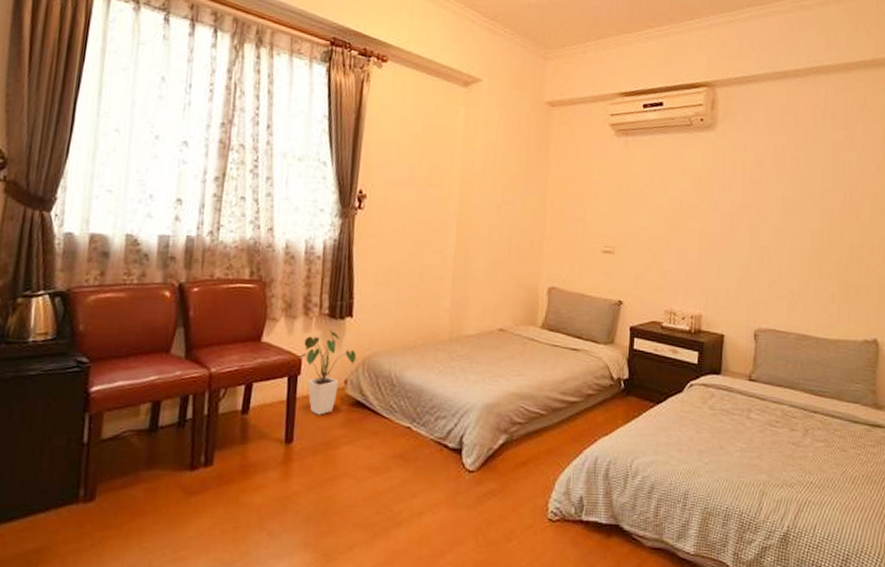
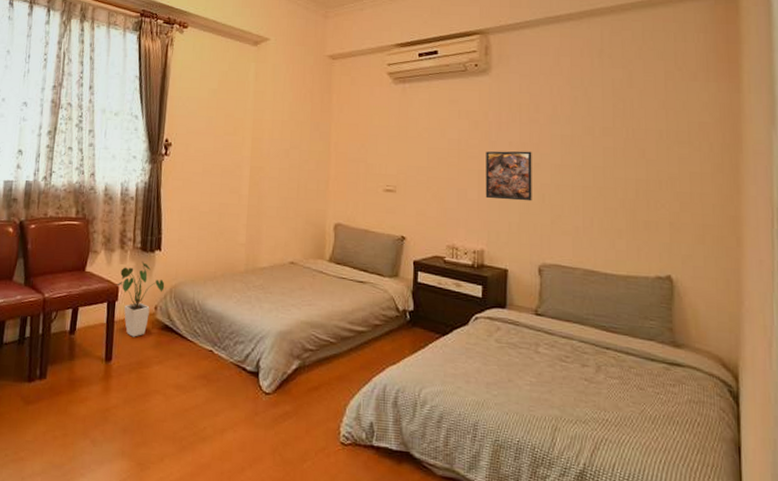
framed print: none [705,211,753,265] -> present [485,151,532,201]

